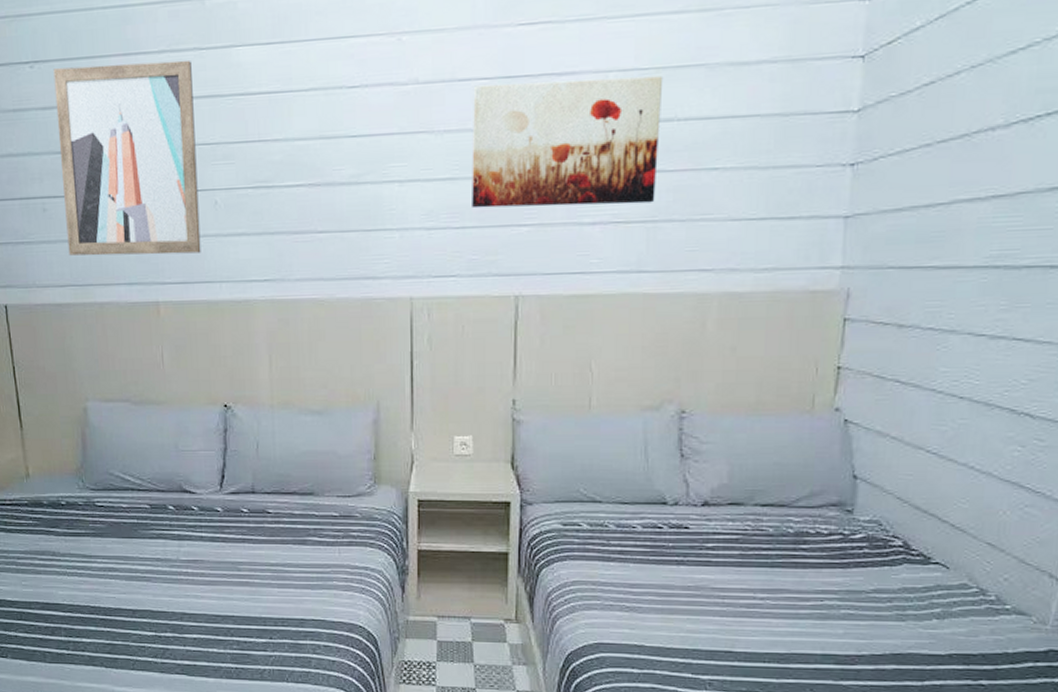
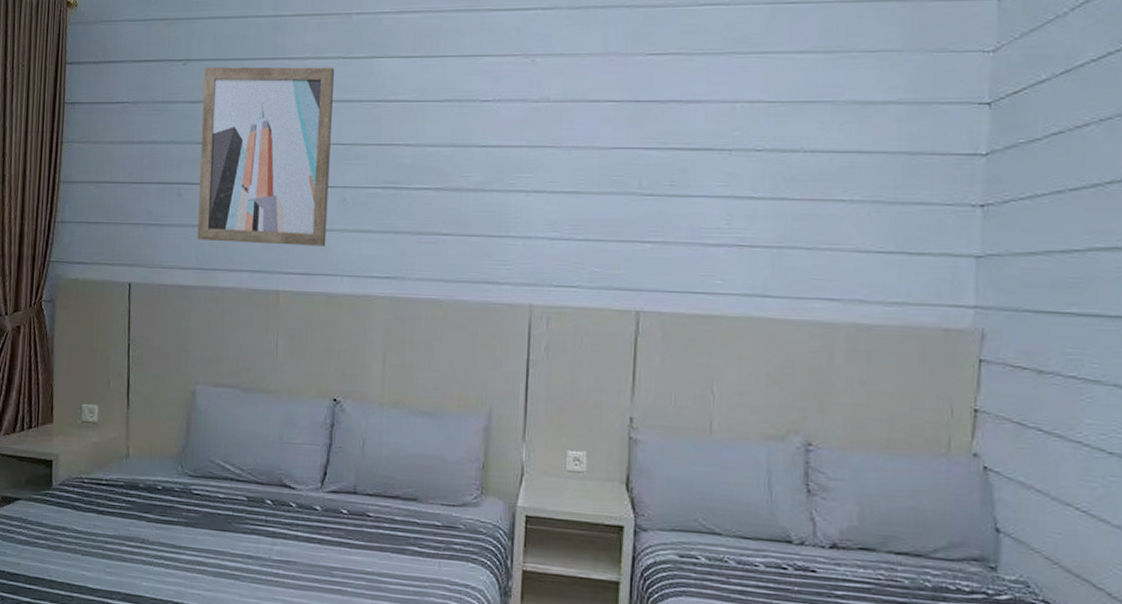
wall art: present [472,76,664,209] -> none [596,107,790,229]

